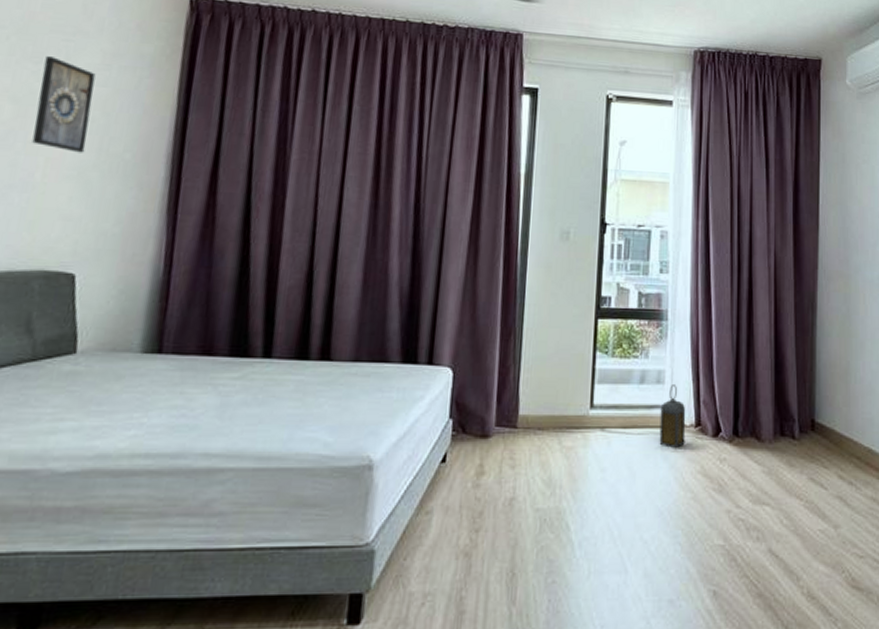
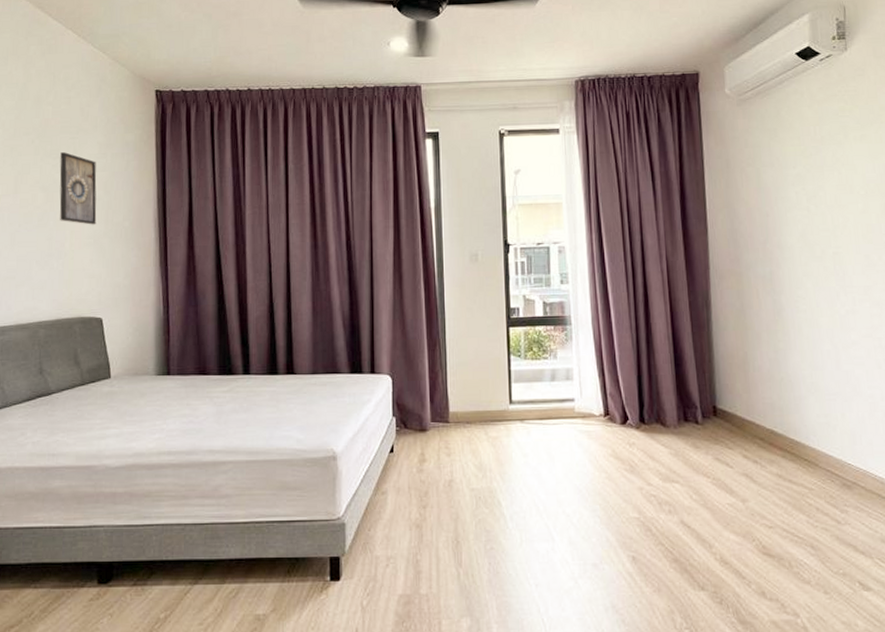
lantern: present [659,385,686,449] -> none [571,381,596,436]

